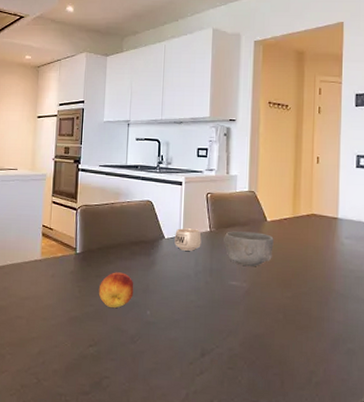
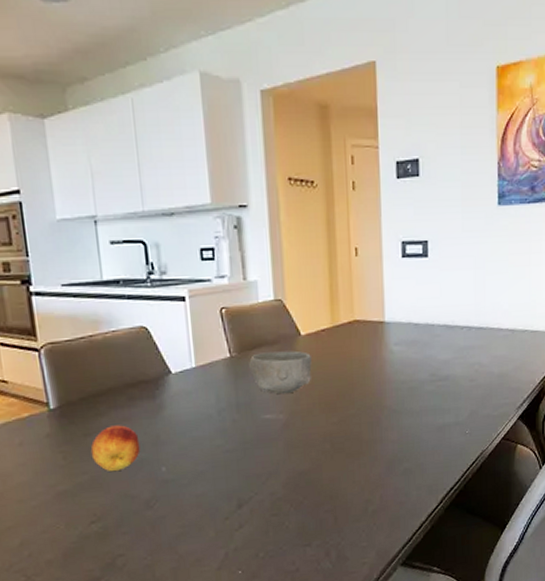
mug: present [174,228,202,251] -> none [184,356,221,386]

